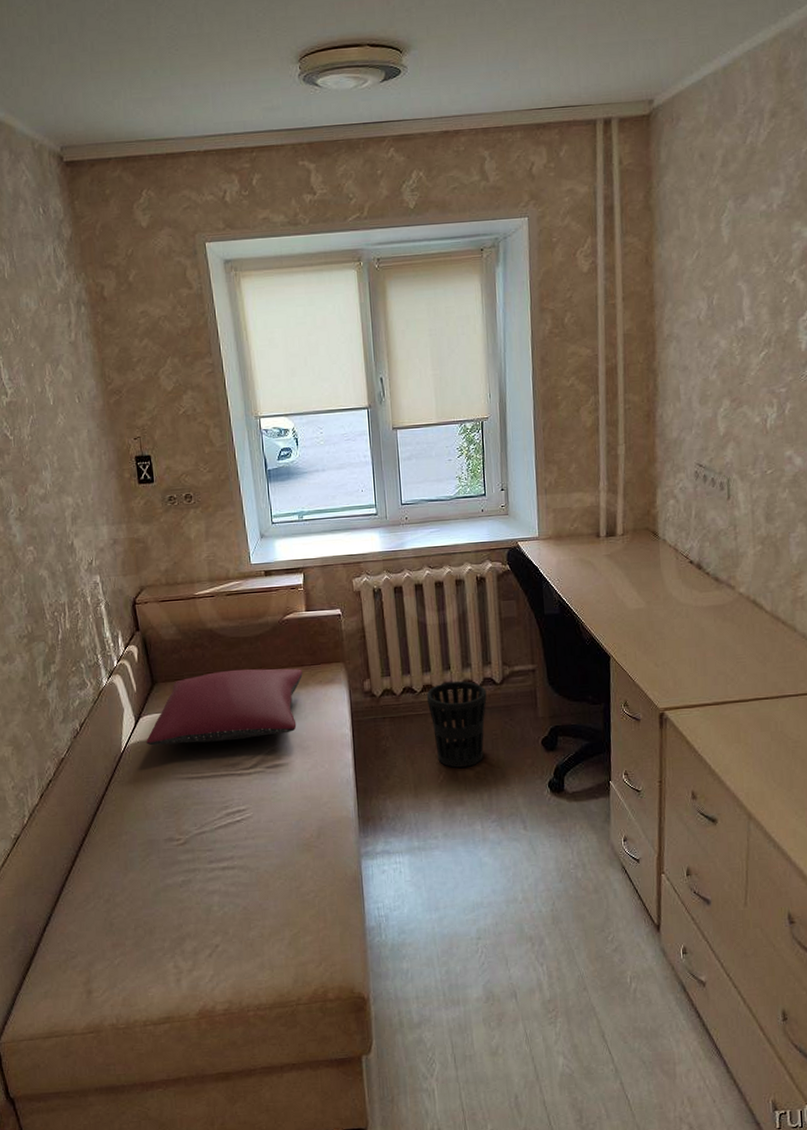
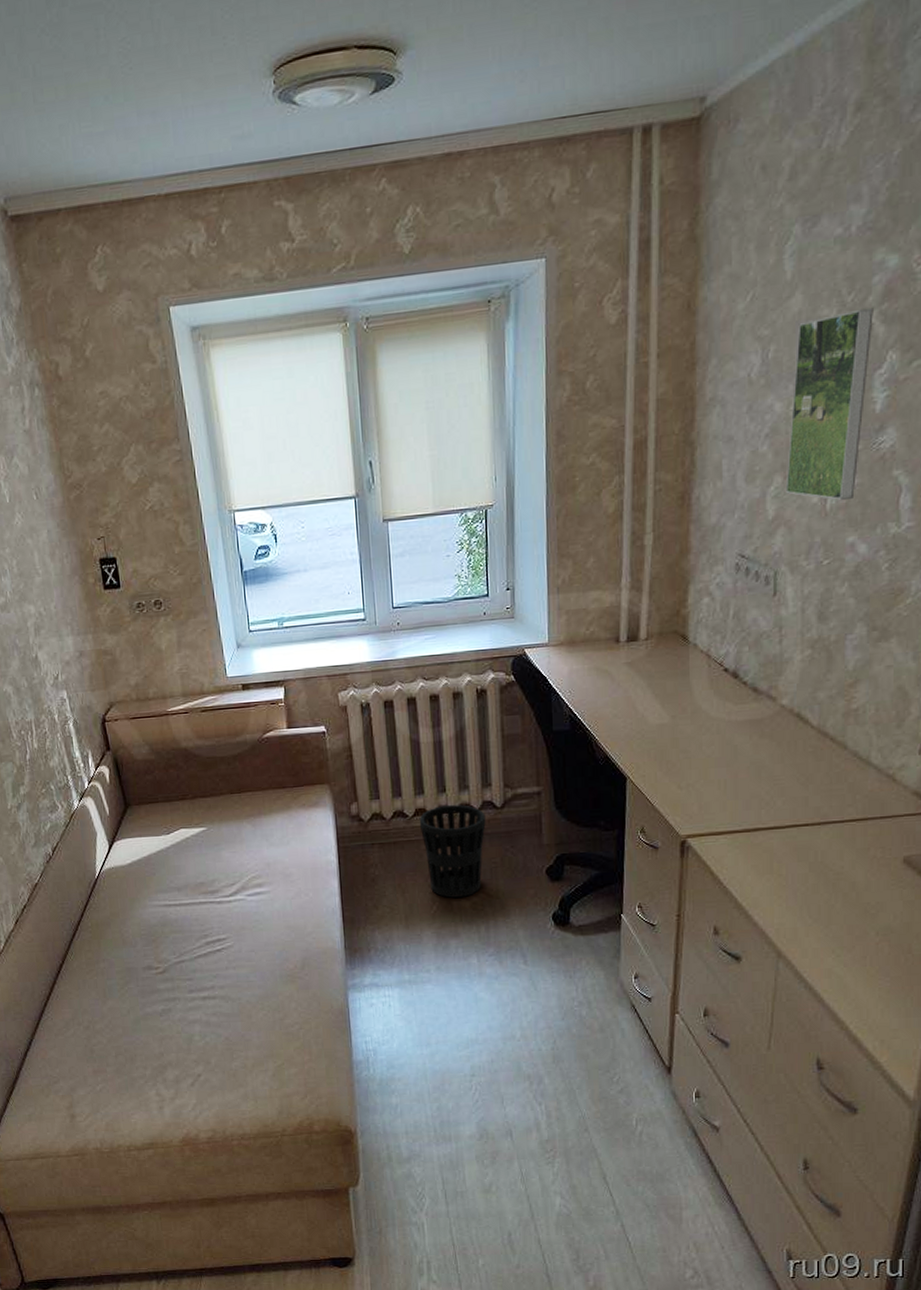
pillow: present [146,668,303,746] -> none [121,790,285,872]
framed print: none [732,267,795,421] -> present [785,307,873,500]

